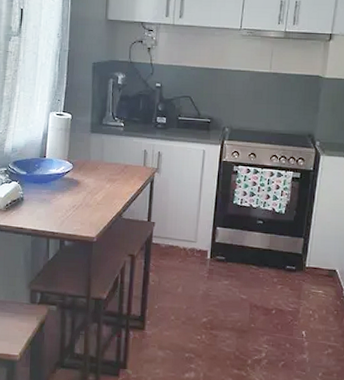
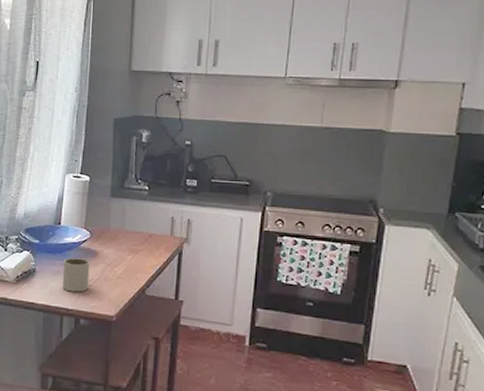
mug: none [48,187,73,218] -> present [62,257,90,292]

